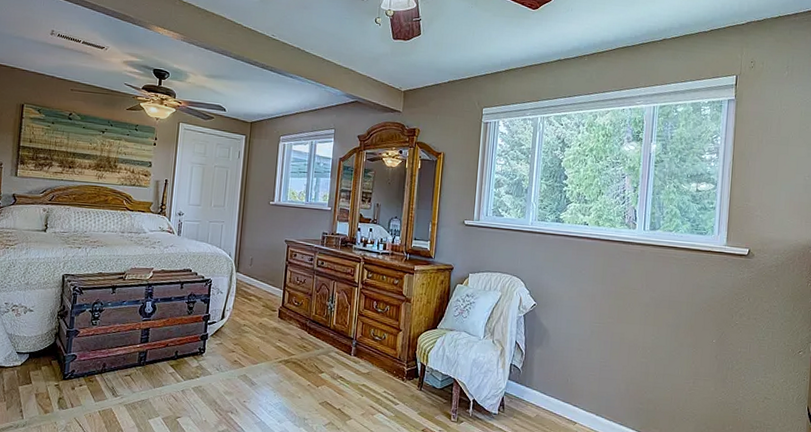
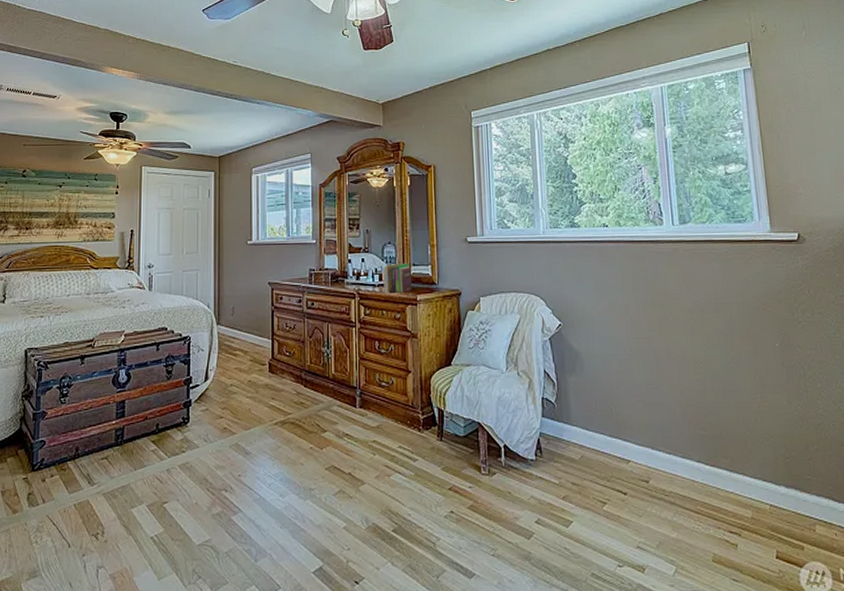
books: none [386,236,413,263] -> present [382,262,413,293]

